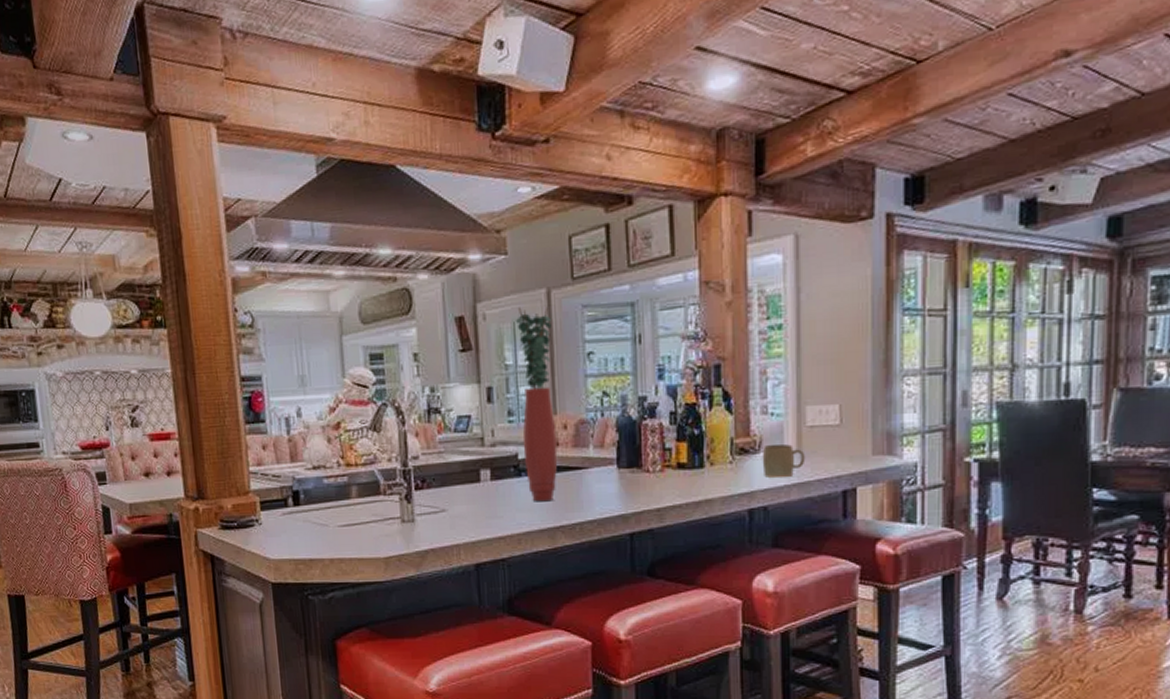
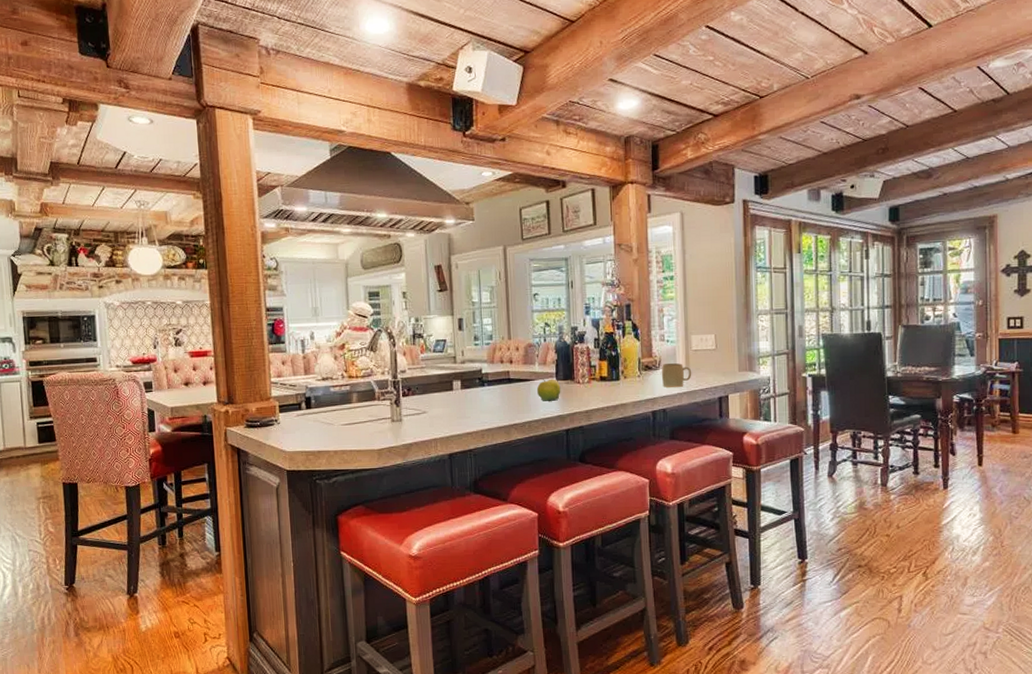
vase: present [516,306,558,502] -> none [481,259,512,406]
fruit: none [590,466,624,496] -> present [536,379,561,401]

